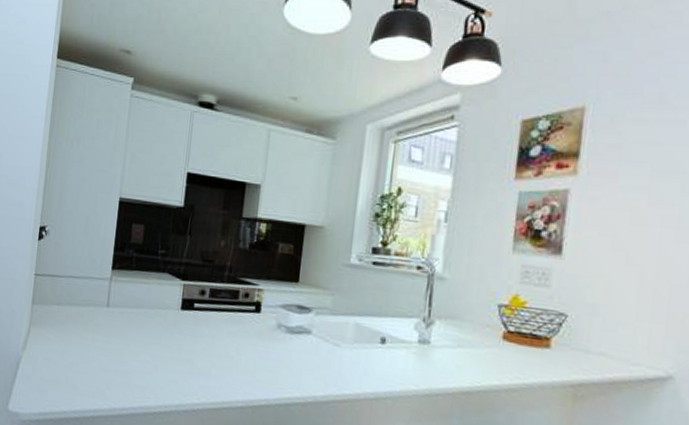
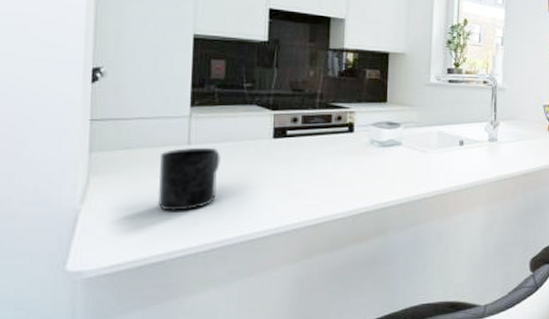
mug: none [78,310,133,372] -> present [157,147,220,211]

